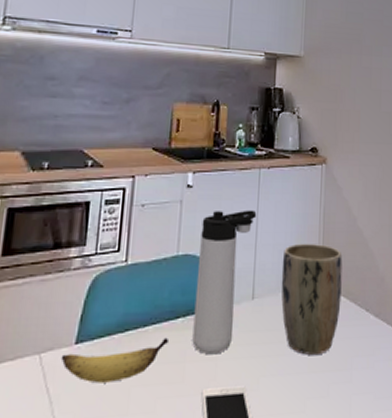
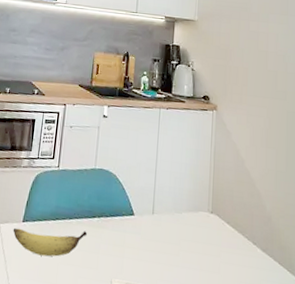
thermos bottle: present [192,210,257,355] -> none [104,138,157,253]
plant pot: present [281,243,343,355] -> none [176,174,231,273]

